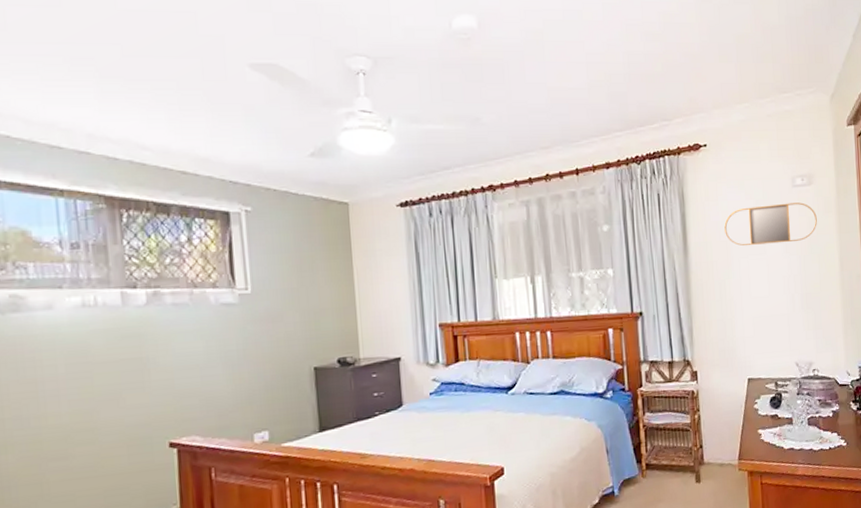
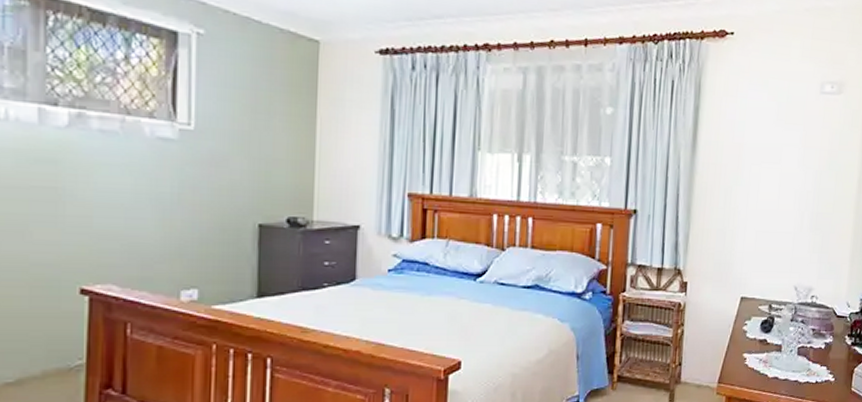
home mirror: present [724,202,817,246] -> none [739,109,842,155]

